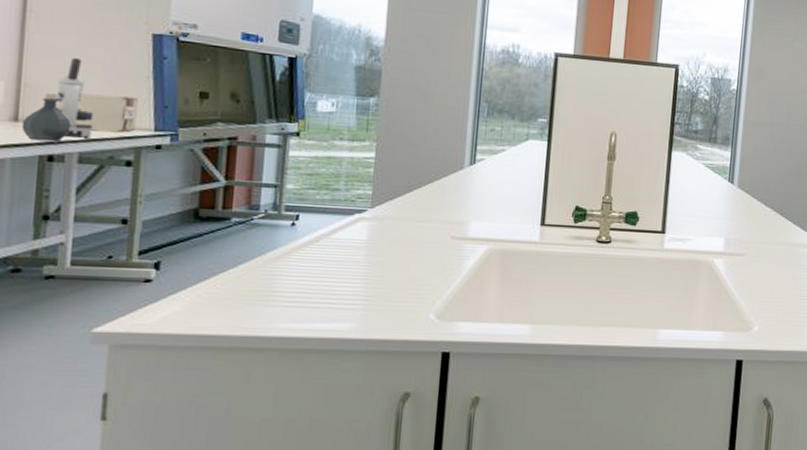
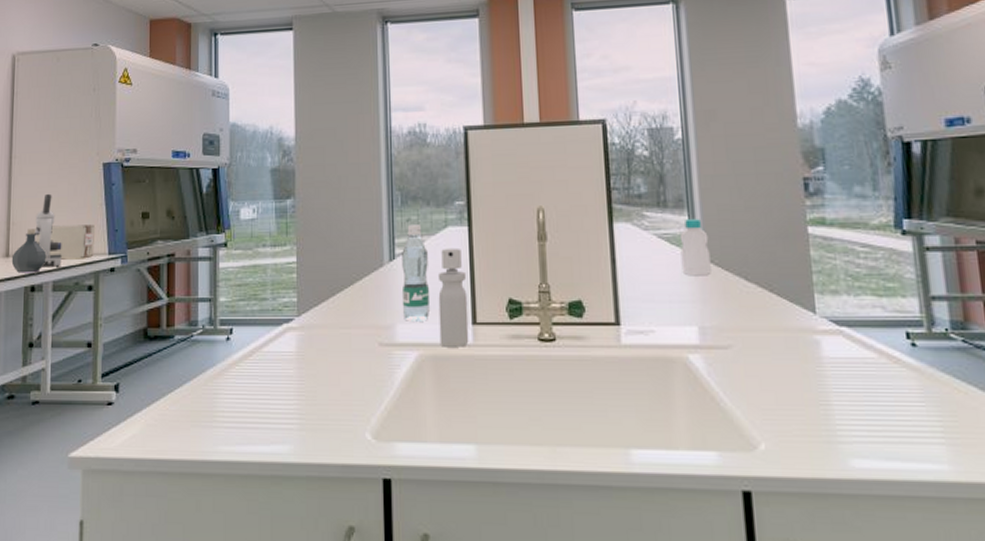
bottle: none [477,134,509,221] -> present [401,225,431,323]
spray bottle: none [509,158,541,244] -> present [437,247,469,347]
bottle: none [719,153,744,200] -> present [679,218,711,276]

